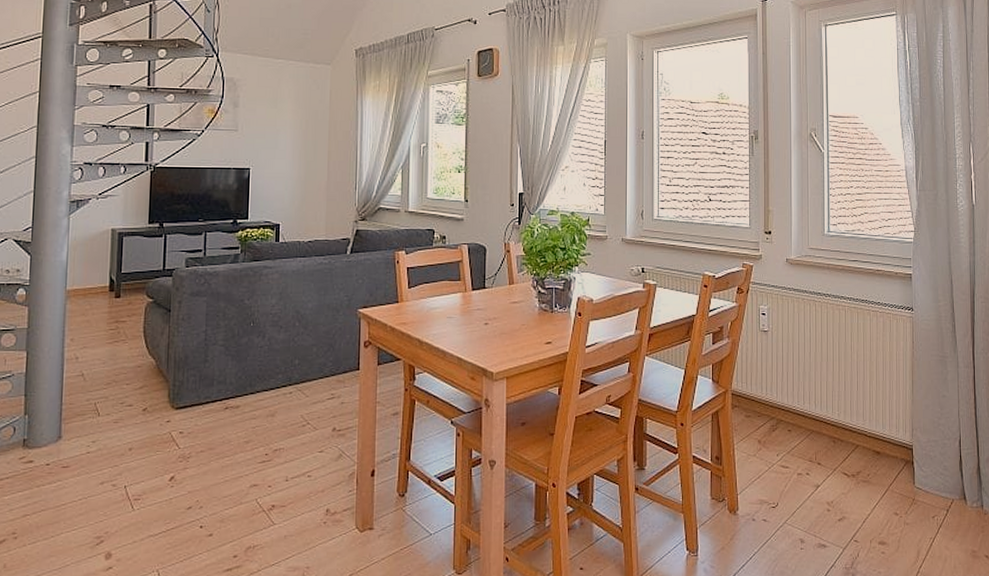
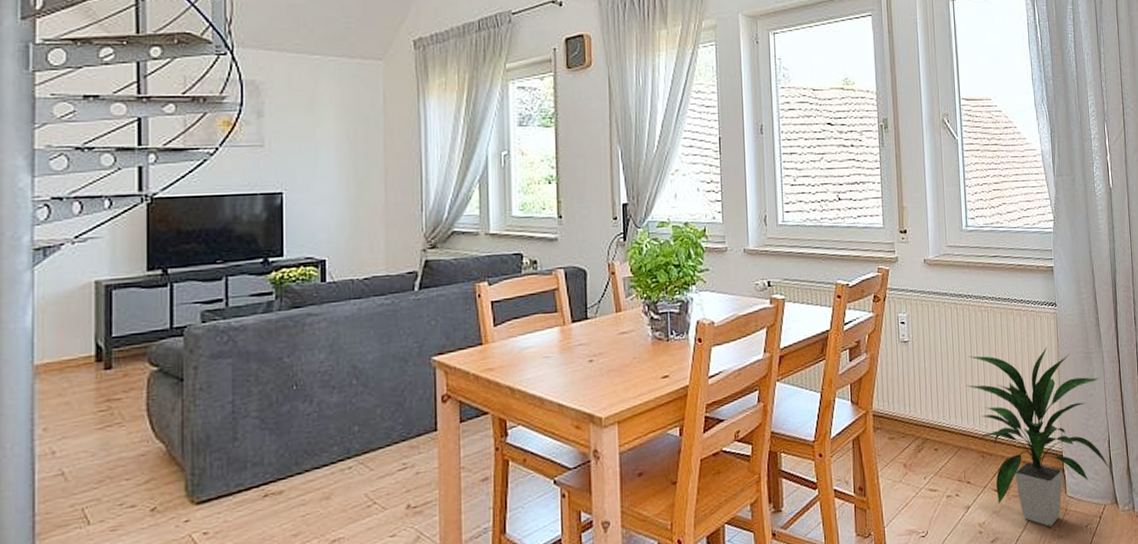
indoor plant: none [820,346,960,513] -> present [965,346,1110,527]

